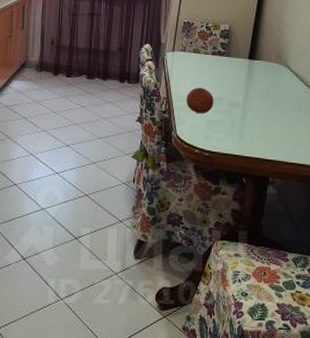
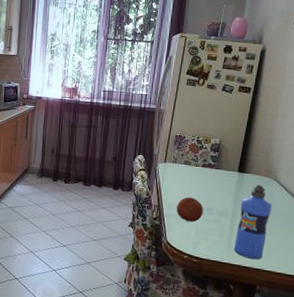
water bottle: none [246,72,283,150] -> present [234,185,272,259]

